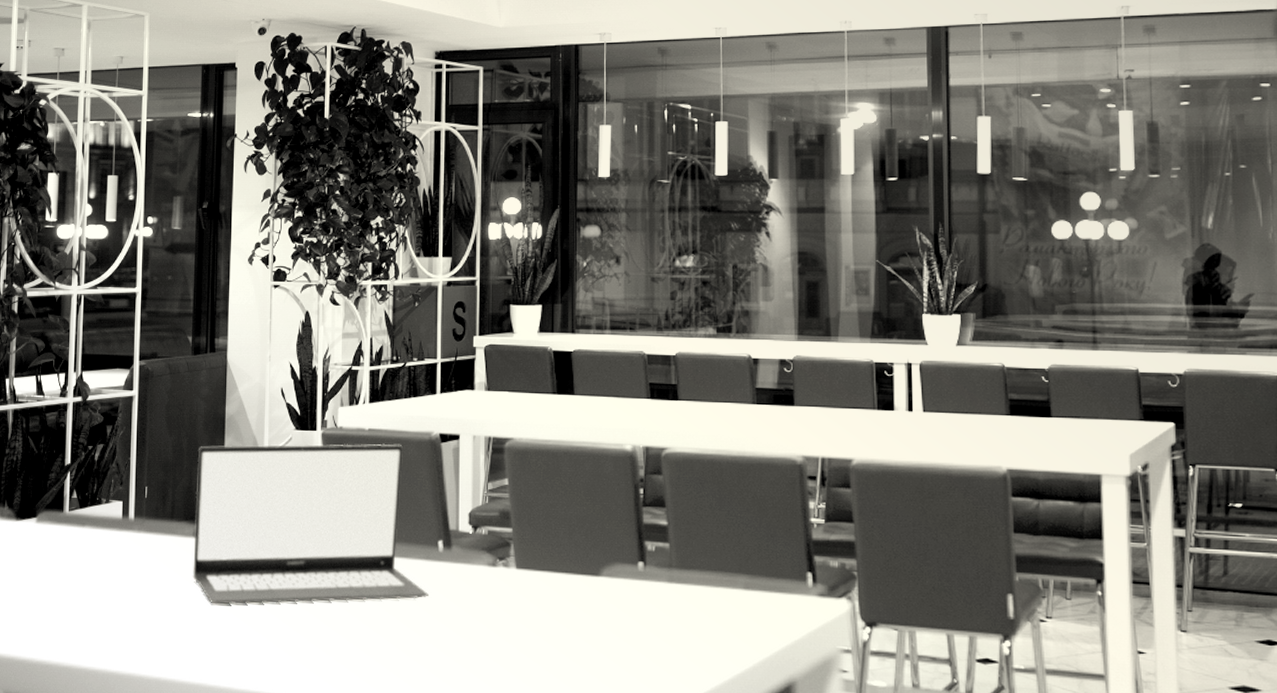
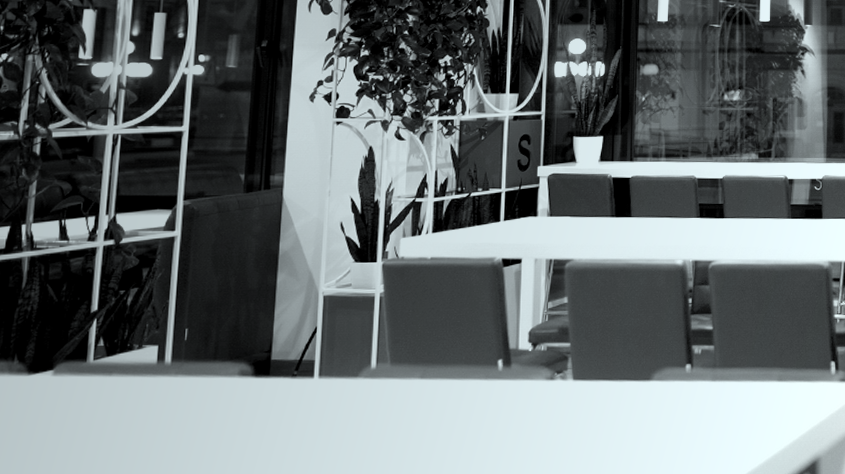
laptop: present [193,443,428,605] -> none [236,271,487,443]

